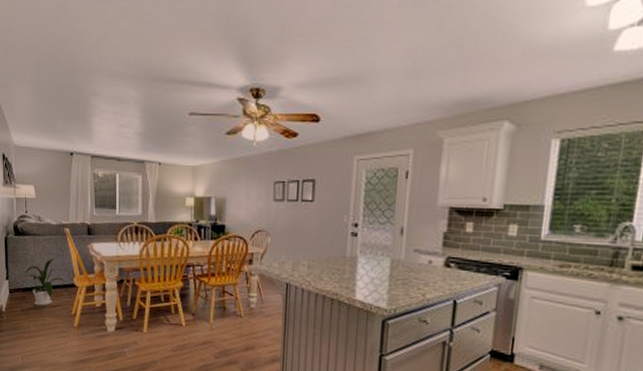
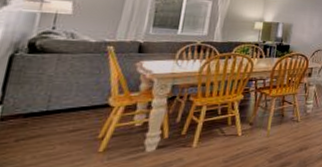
house plant: present [23,259,65,306] -> none [29,78,95,133]

